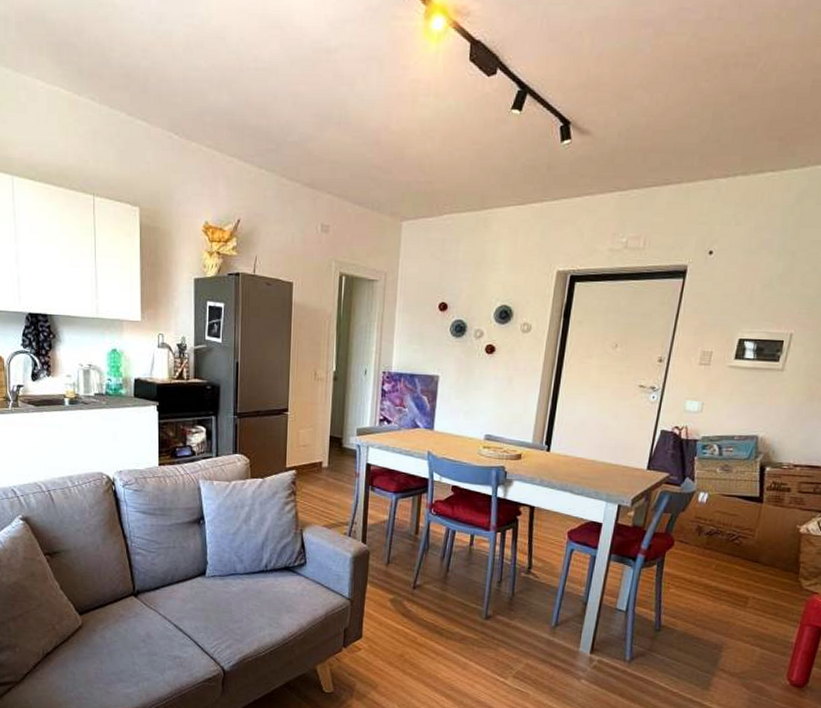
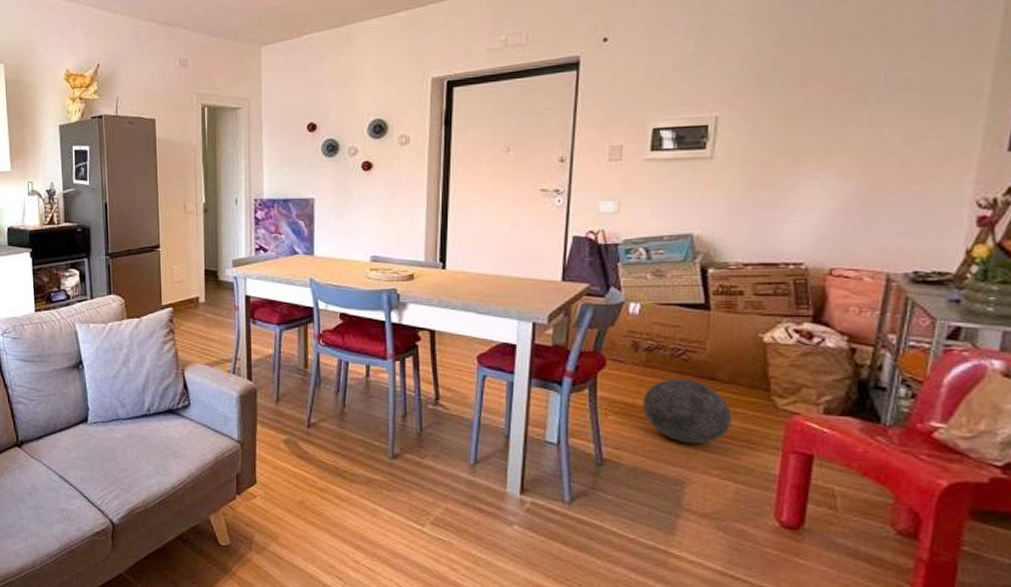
ball: none [698,559,767,616] -> present [642,378,732,444]

